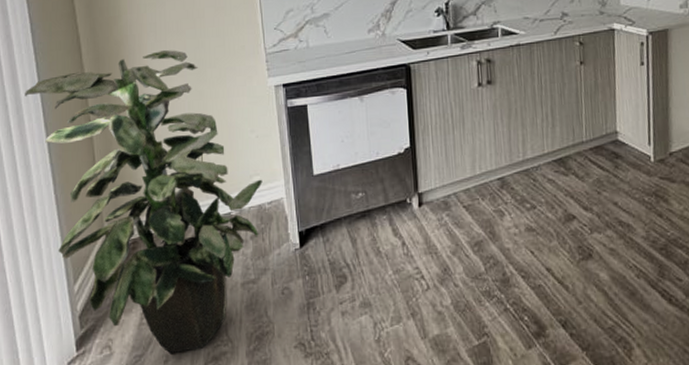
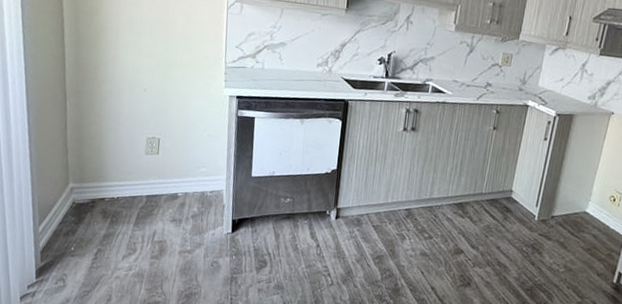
indoor plant: present [25,49,263,354] -> none [11,45,208,296]

